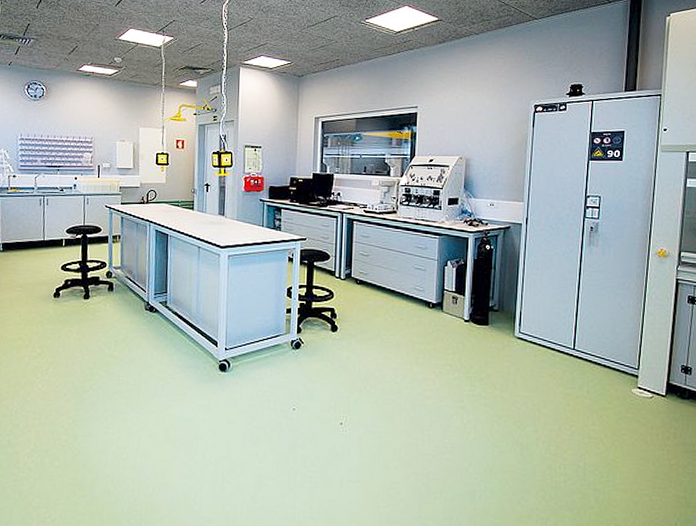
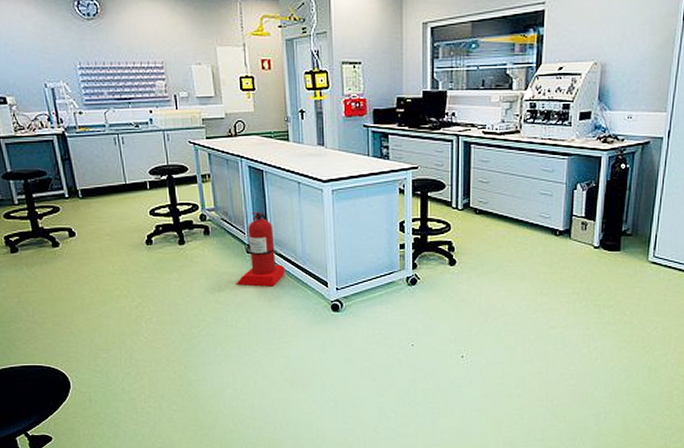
fire extinguisher: none [131,271,179,344] -> present [235,211,285,287]

